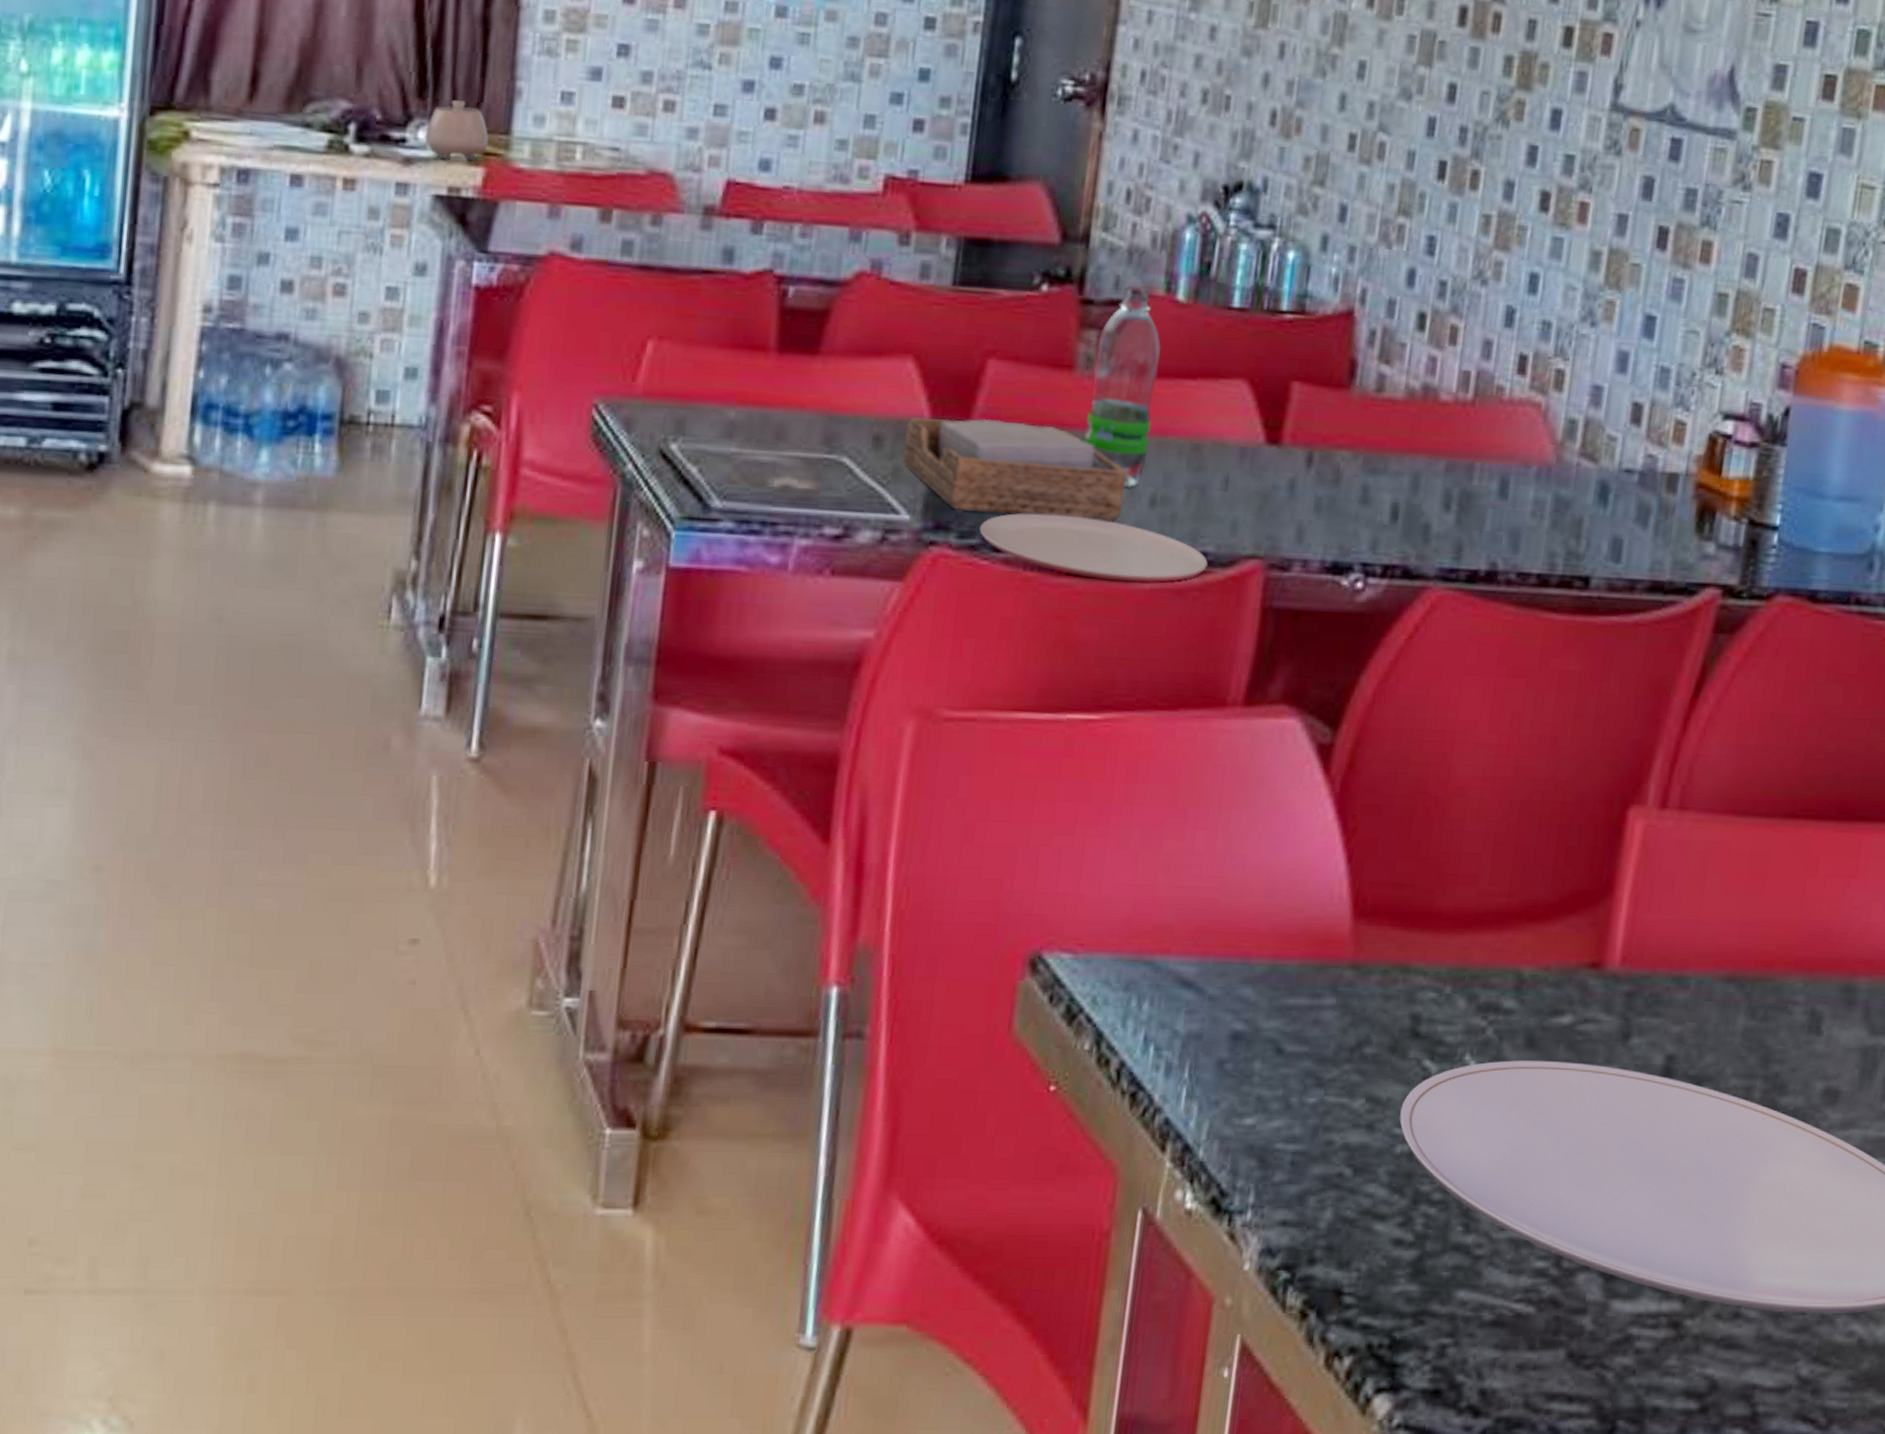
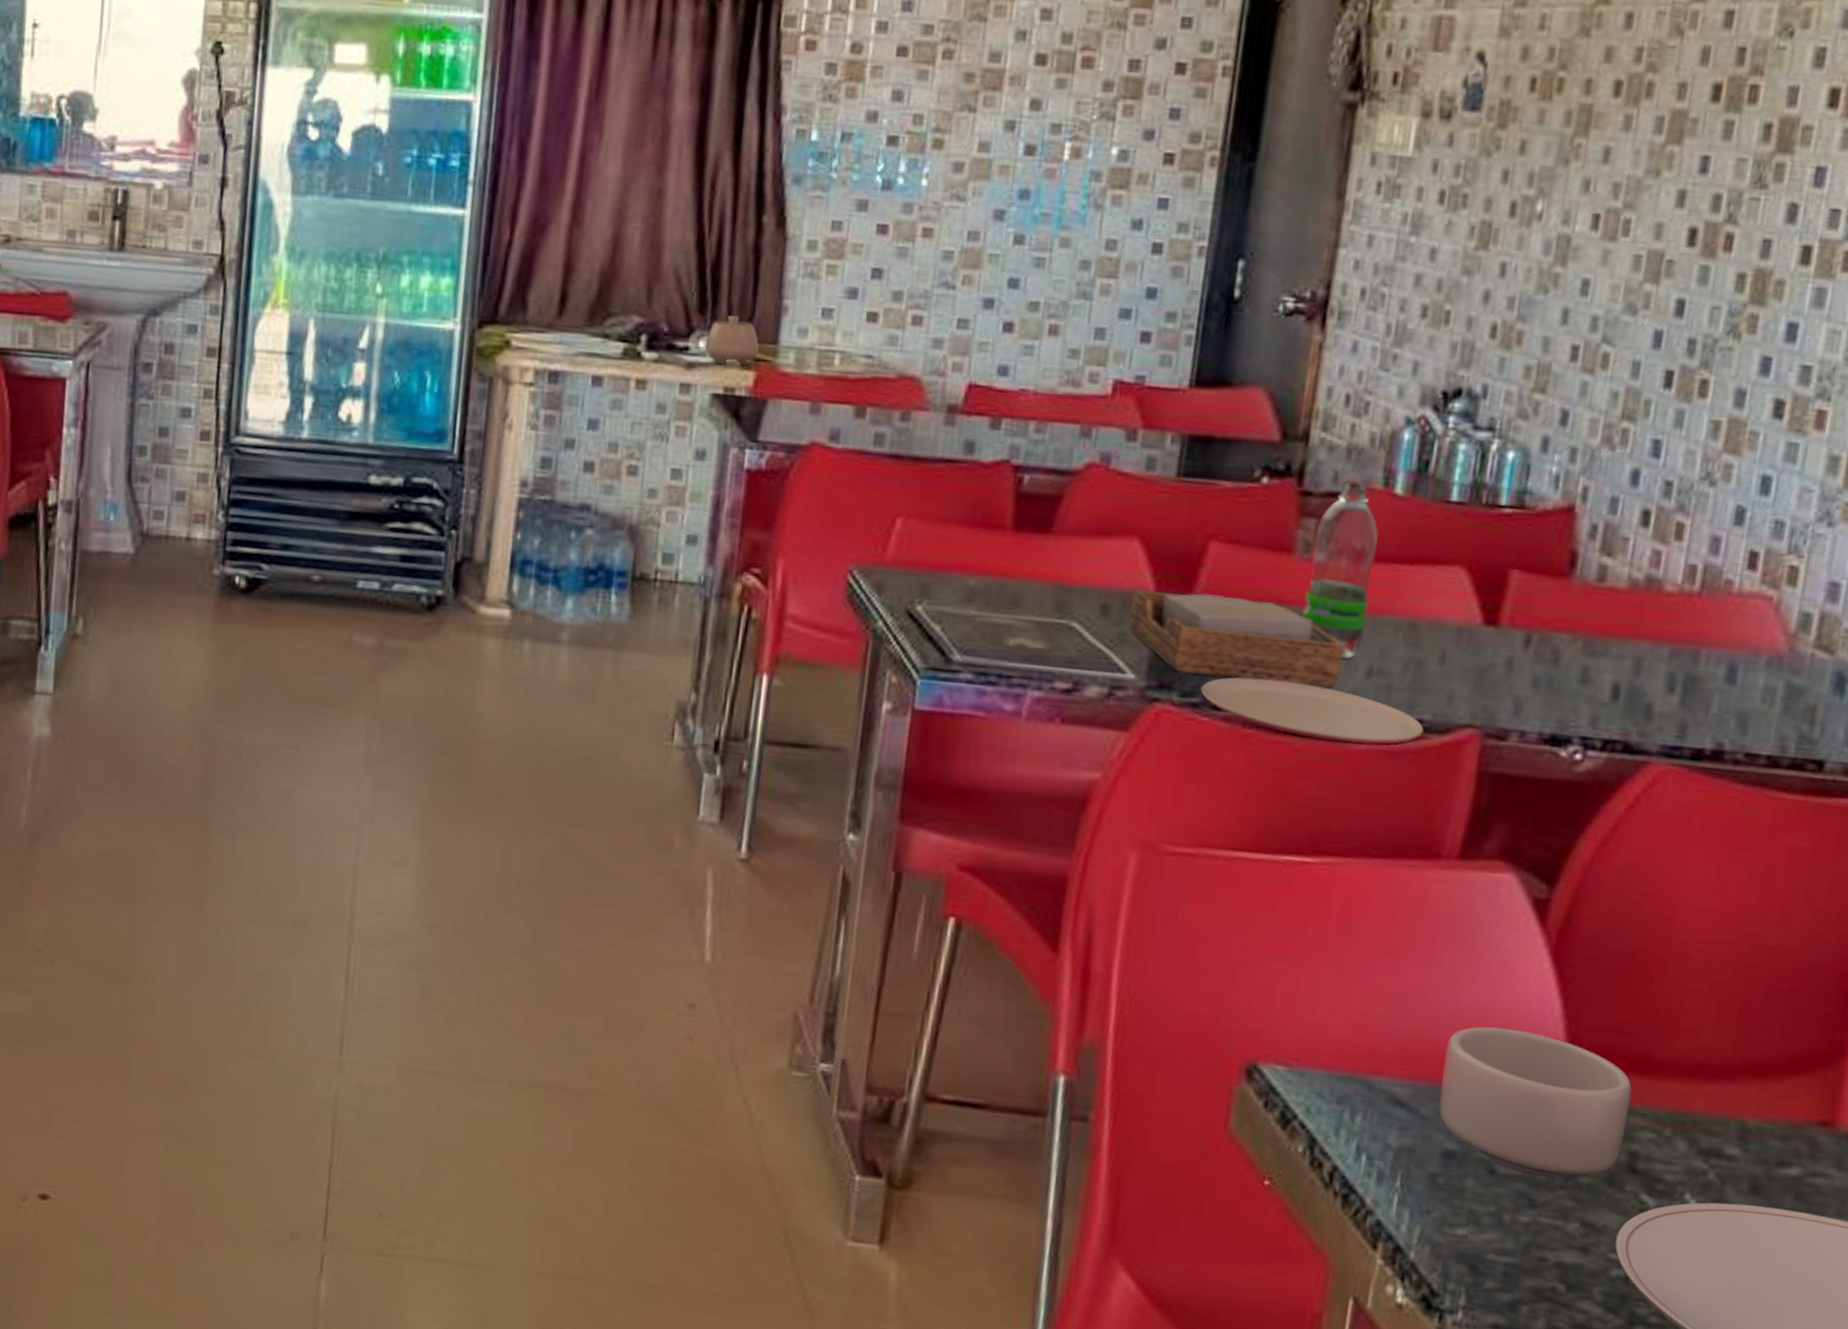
mug: none [1226,889,1414,1051] -> present [1438,1026,1632,1177]

